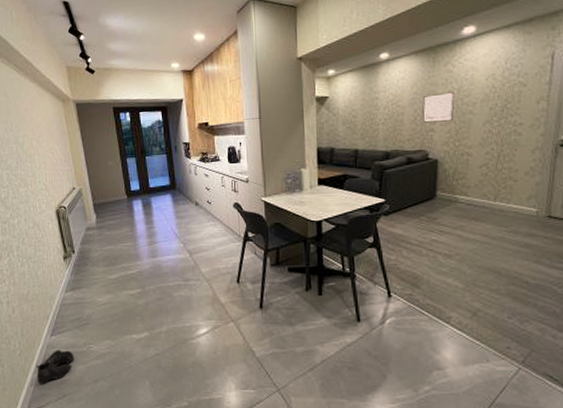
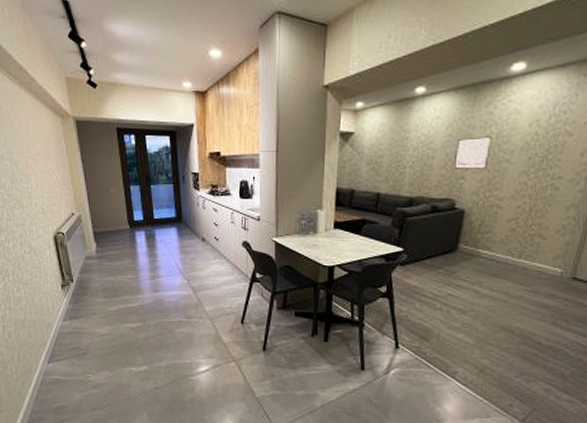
boots: present [35,350,74,384] -> none [32,377,72,409]

